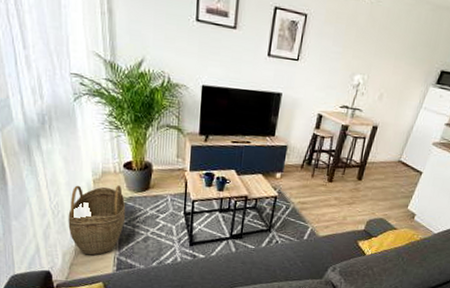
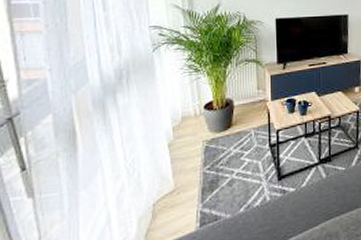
woven basket: present [68,185,126,256] -> none [145,128,208,215]

